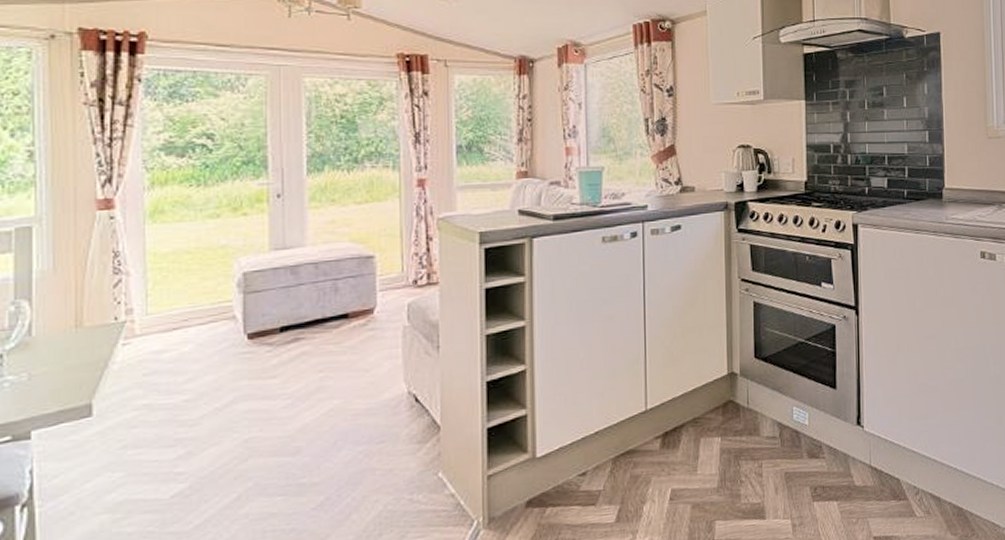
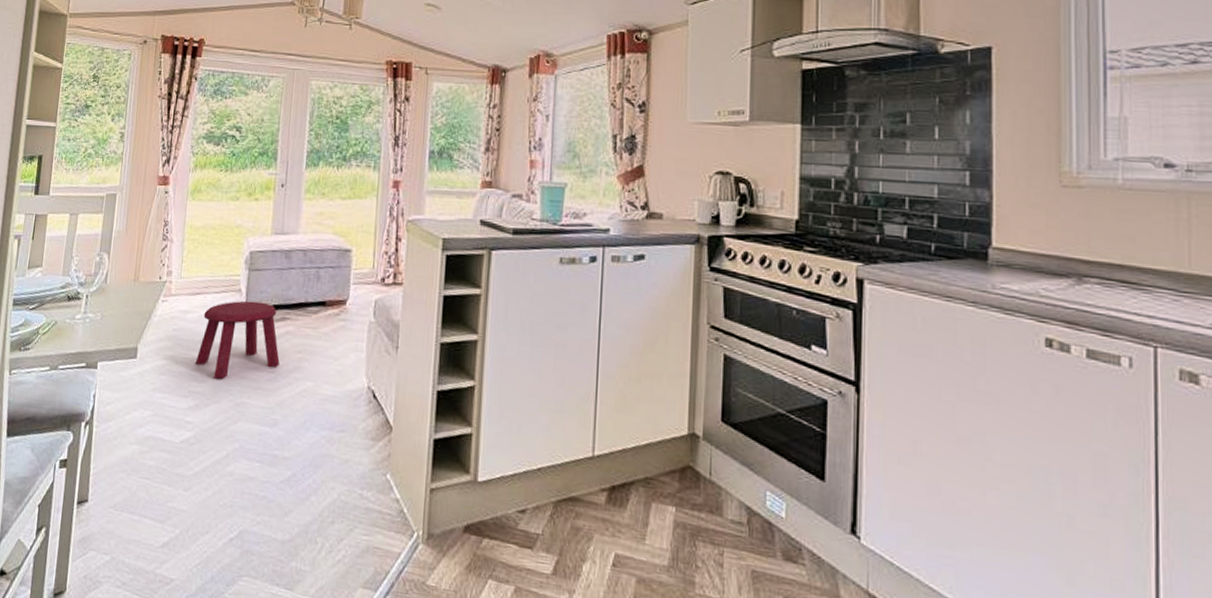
stool: none [181,325,296,419] -> present [195,300,280,379]

